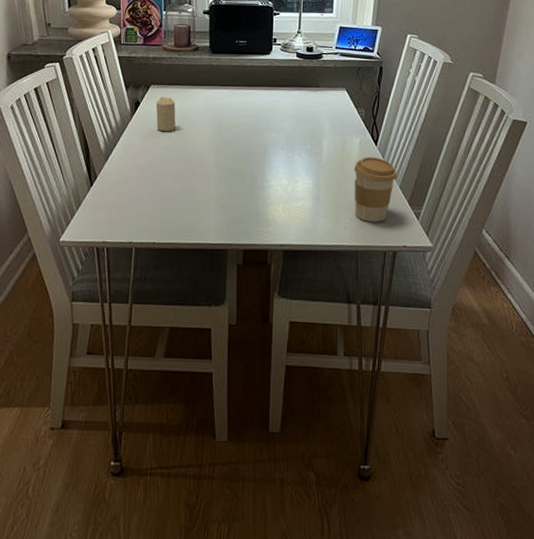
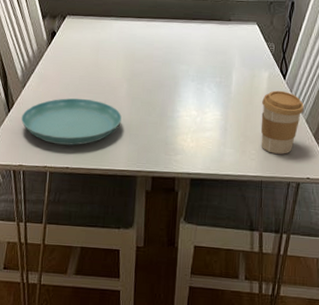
saucer: none [104,169,210,219] -> present [21,98,122,146]
candle: present [156,96,176,132] -> none [71,27,91,62]

